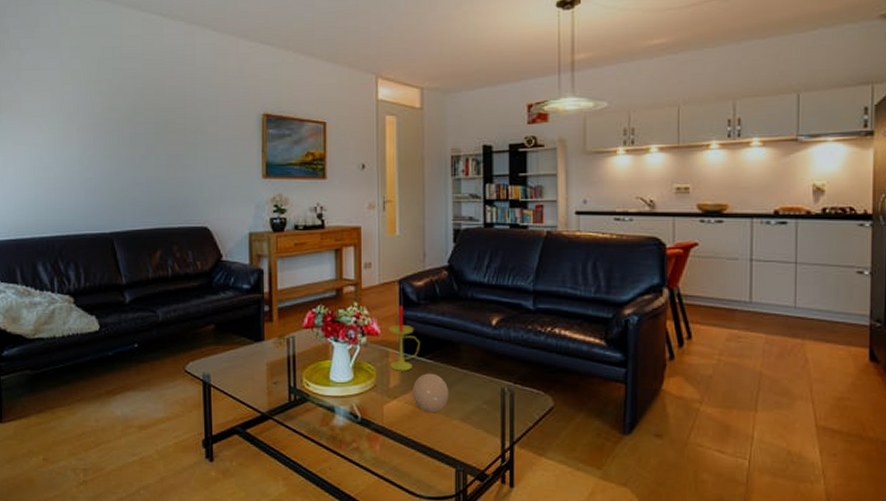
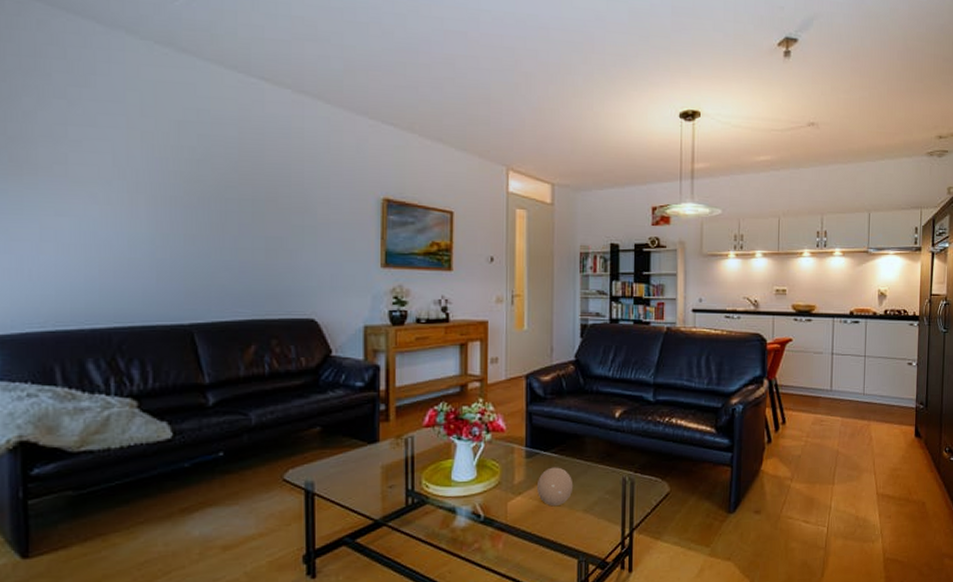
candle: present [389,305,421,371] -> none [514,400,547,467]

